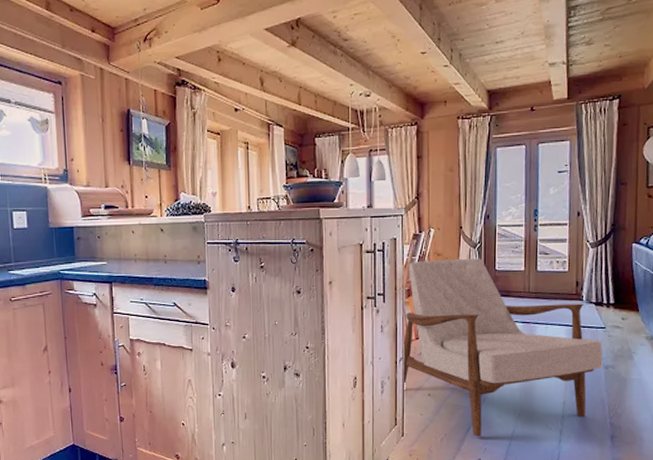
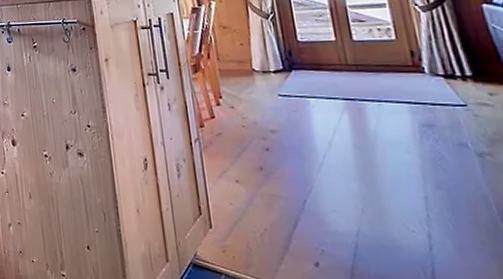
armchair: present [402,258,603,436] -> none [190,29,474,234]

